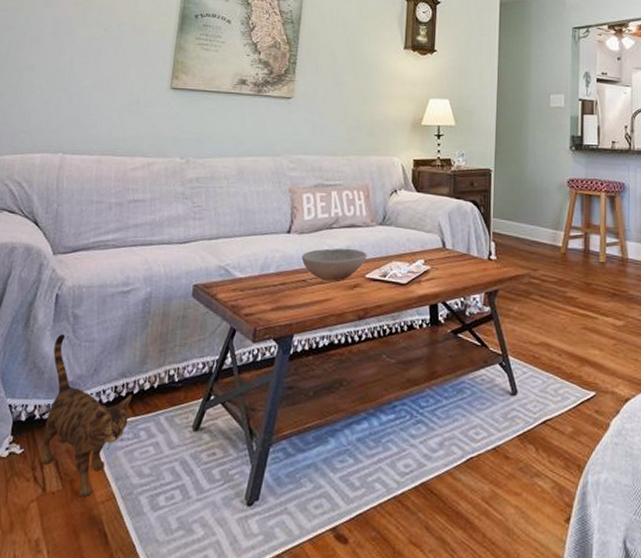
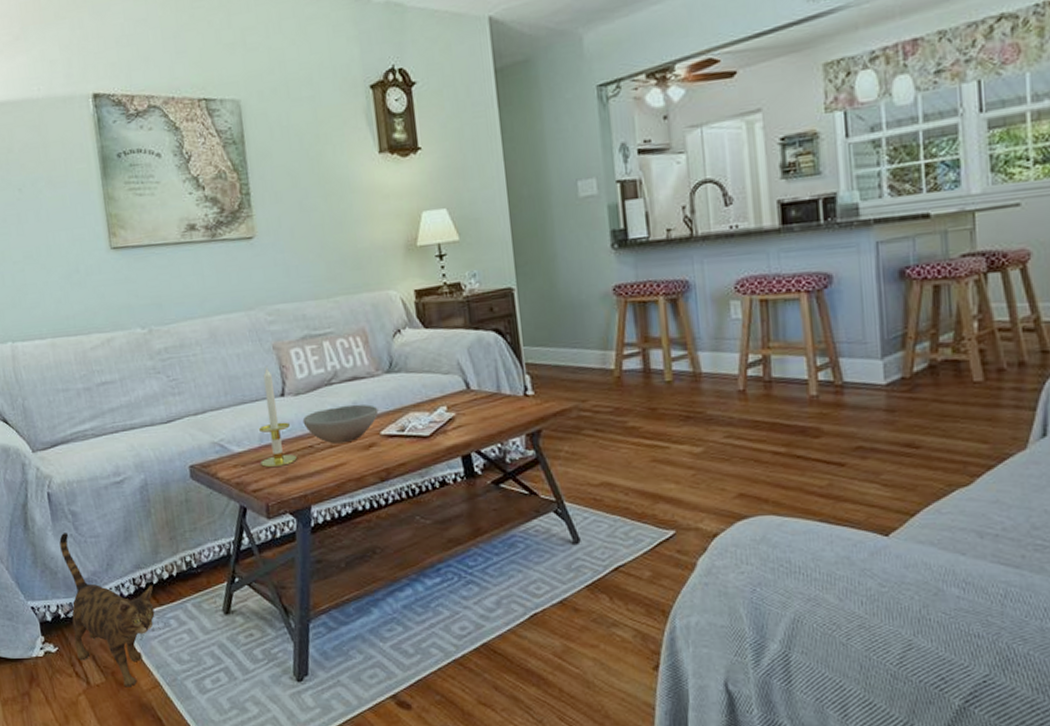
candle: none [257,205,291,296] -> present [258,365,298,468]

